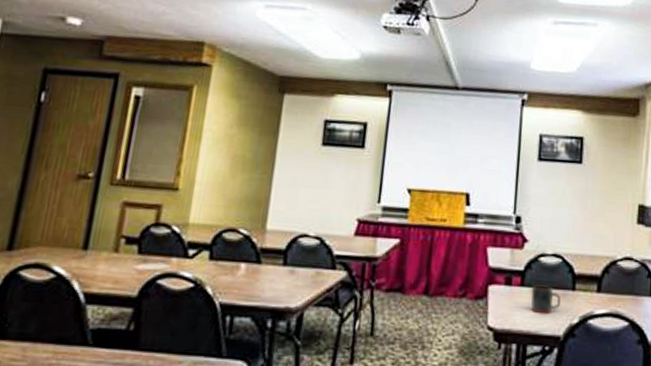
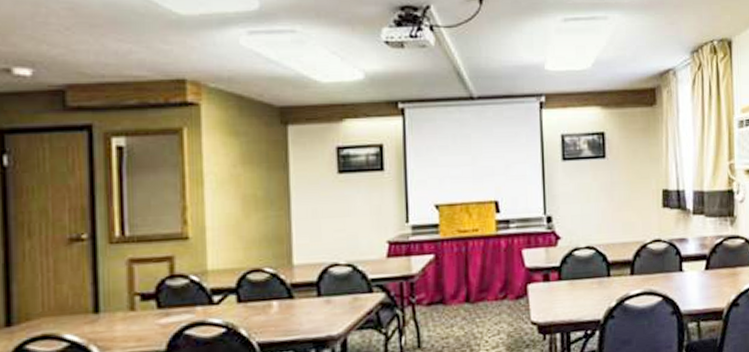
mug: present [530,285,561,315] -> none [569,276,597,303]

